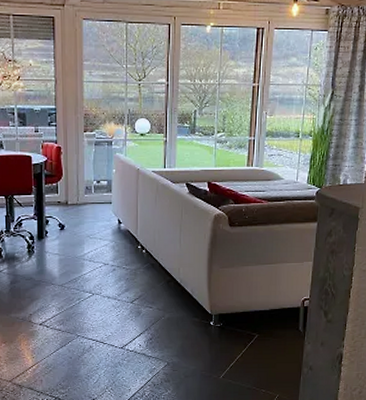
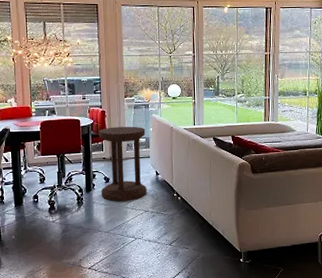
side table: none [53,166,107,252] -> present [98,126,147,202]

